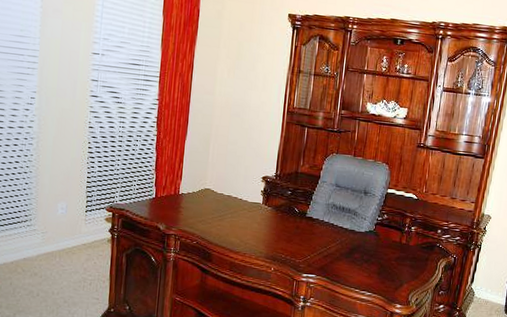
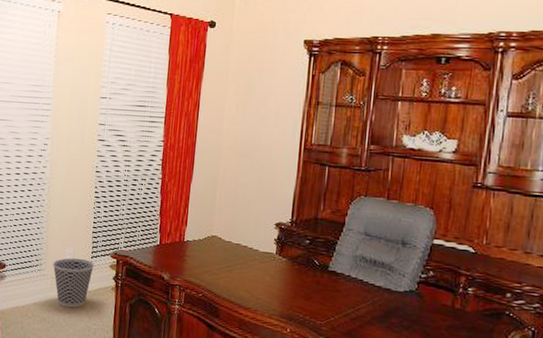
wastebasket: none [44,212,90,261] -> present [53,258,95,308]

